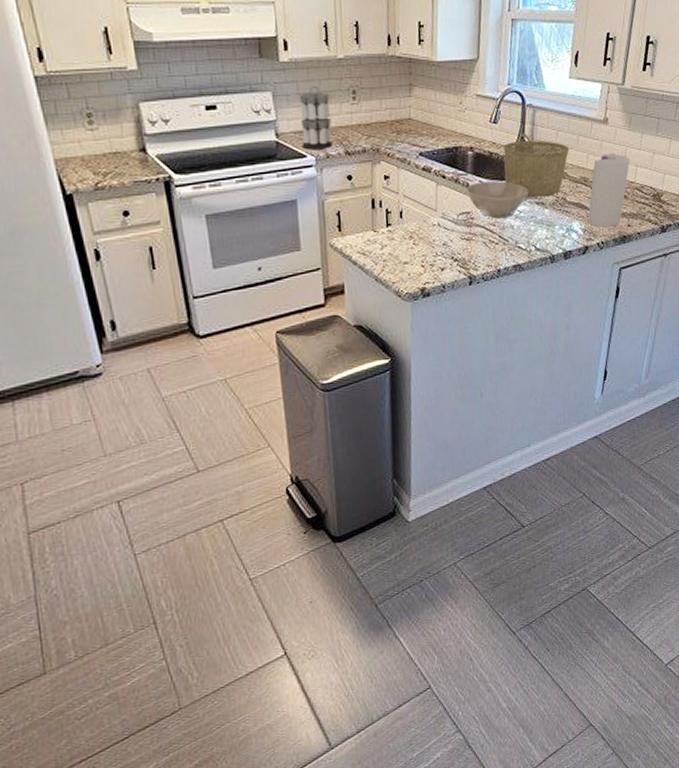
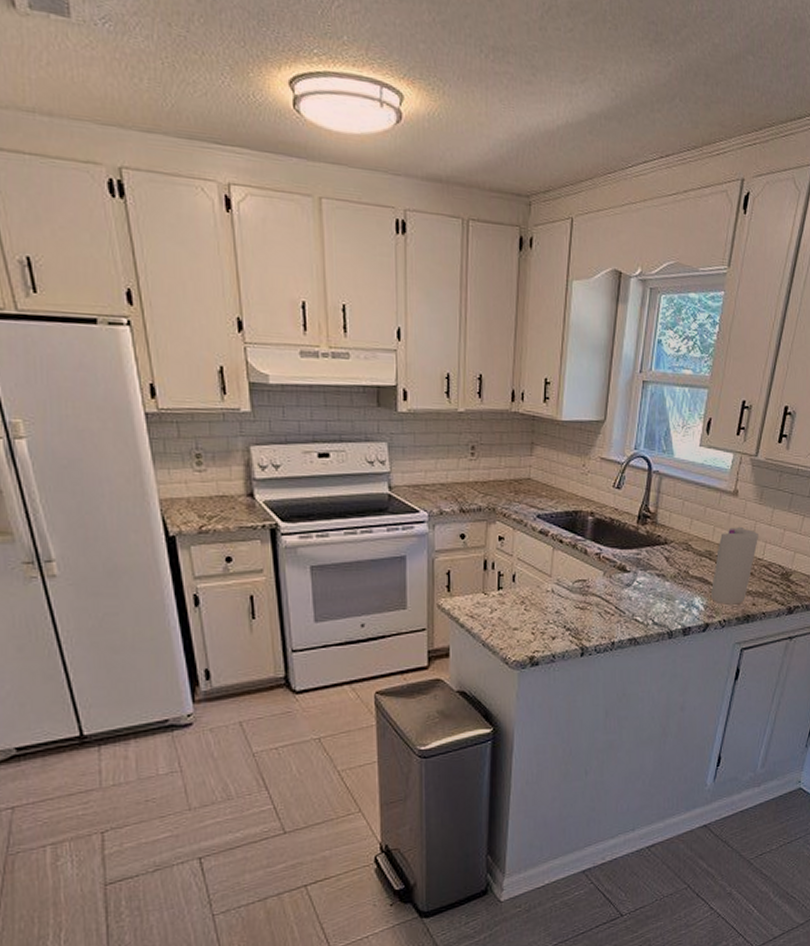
spice rack: present [299,85,333,150] -> none [415,438,447,506]
bowl: present [466,181,529,219] -> none [583,549,650,589]
basket: present [503,133,570,197] -> none [625,500,696,568]

